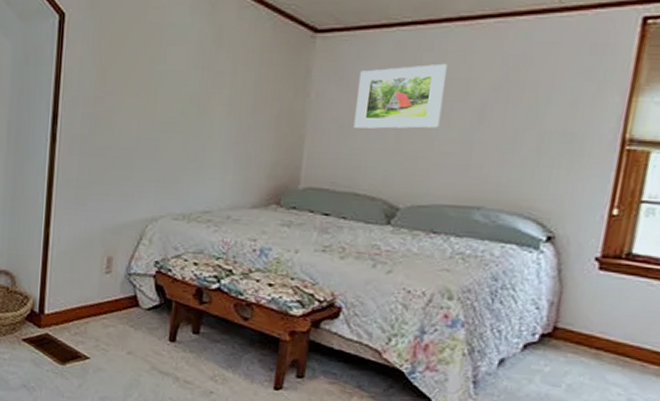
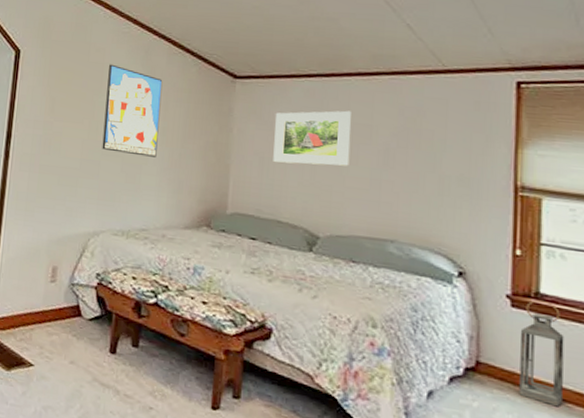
wall art: none [161,24,232,131] -> present [102,64,163,157]
lantern: none [594,261,651,366] -> present [519,300,564,406]

